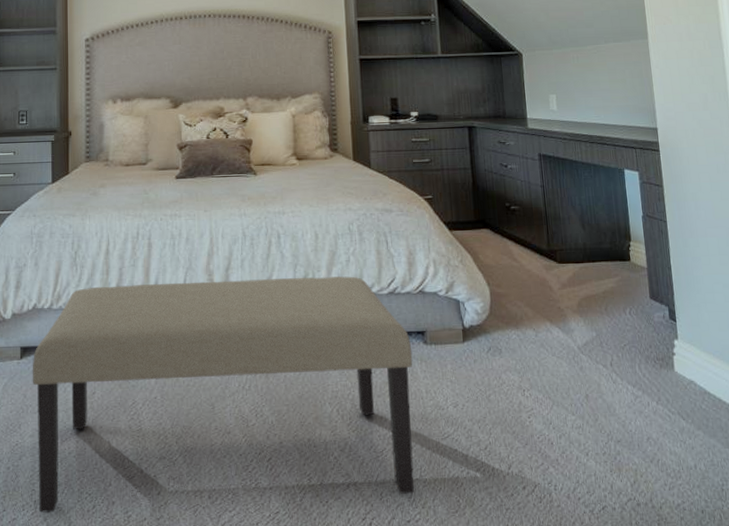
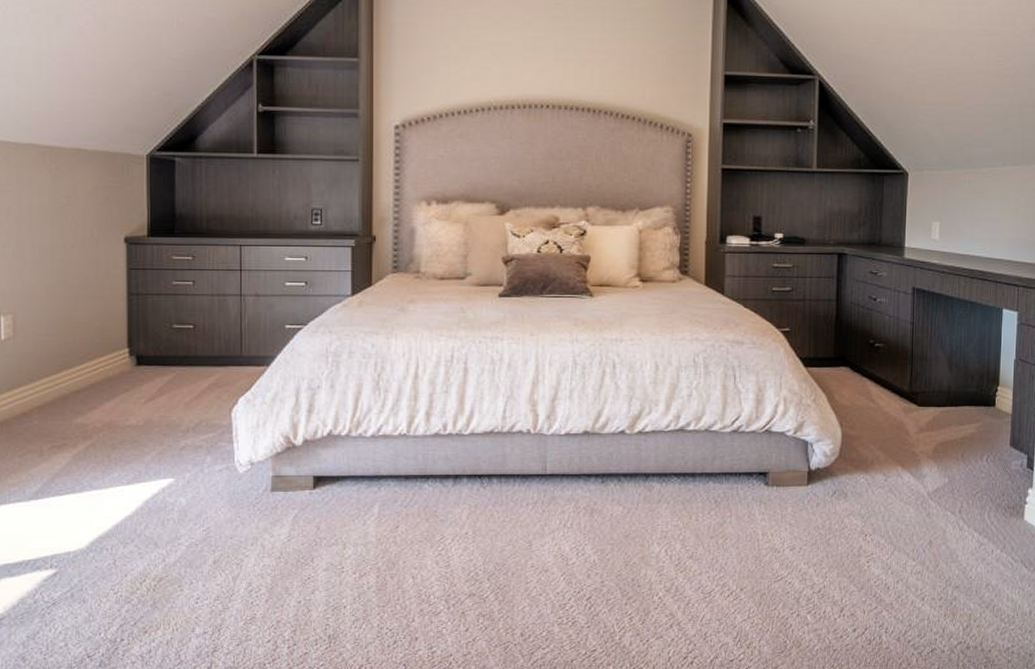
bench: present [32,276,415,513] -> none [326,412,752,647]

